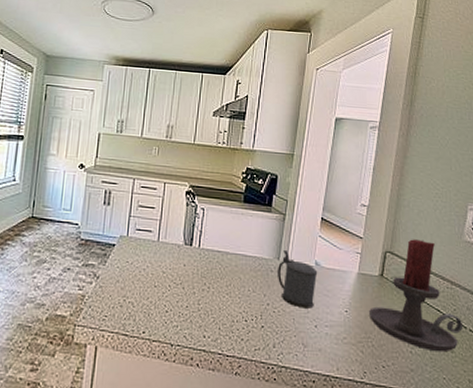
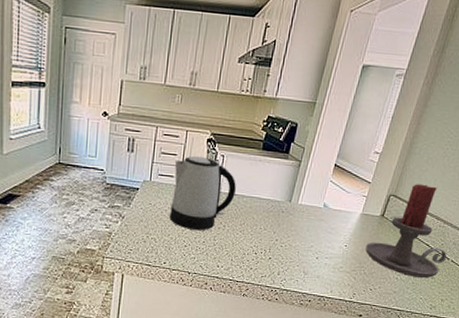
kettle: none [147,209,219,293] -> present [169,155,236,231]
beer stein: present [278,249,318,309] -> none [288,193,325,244]

